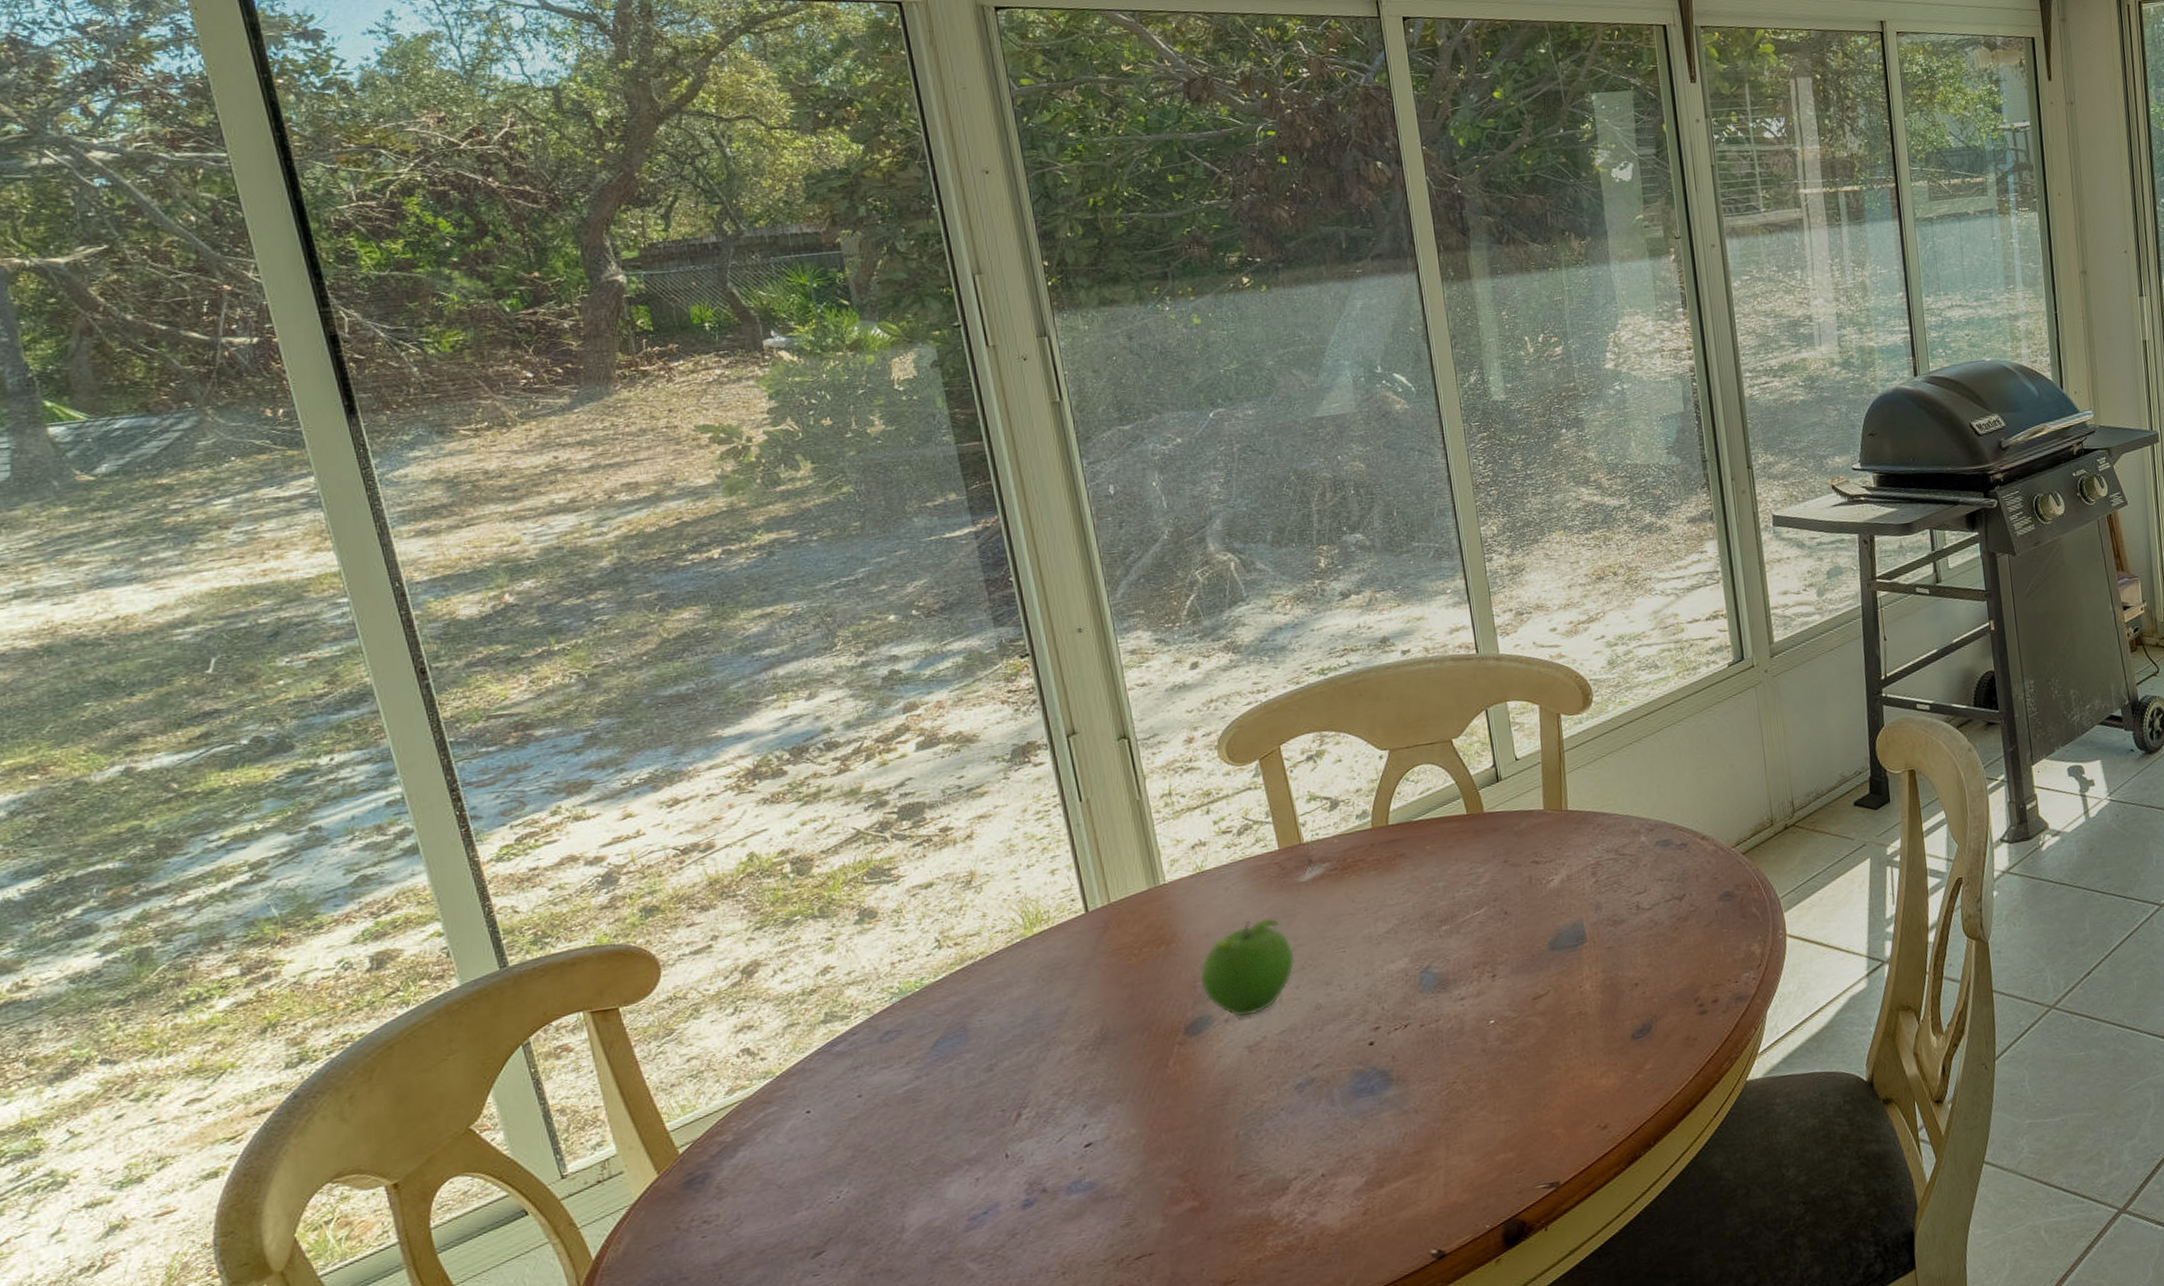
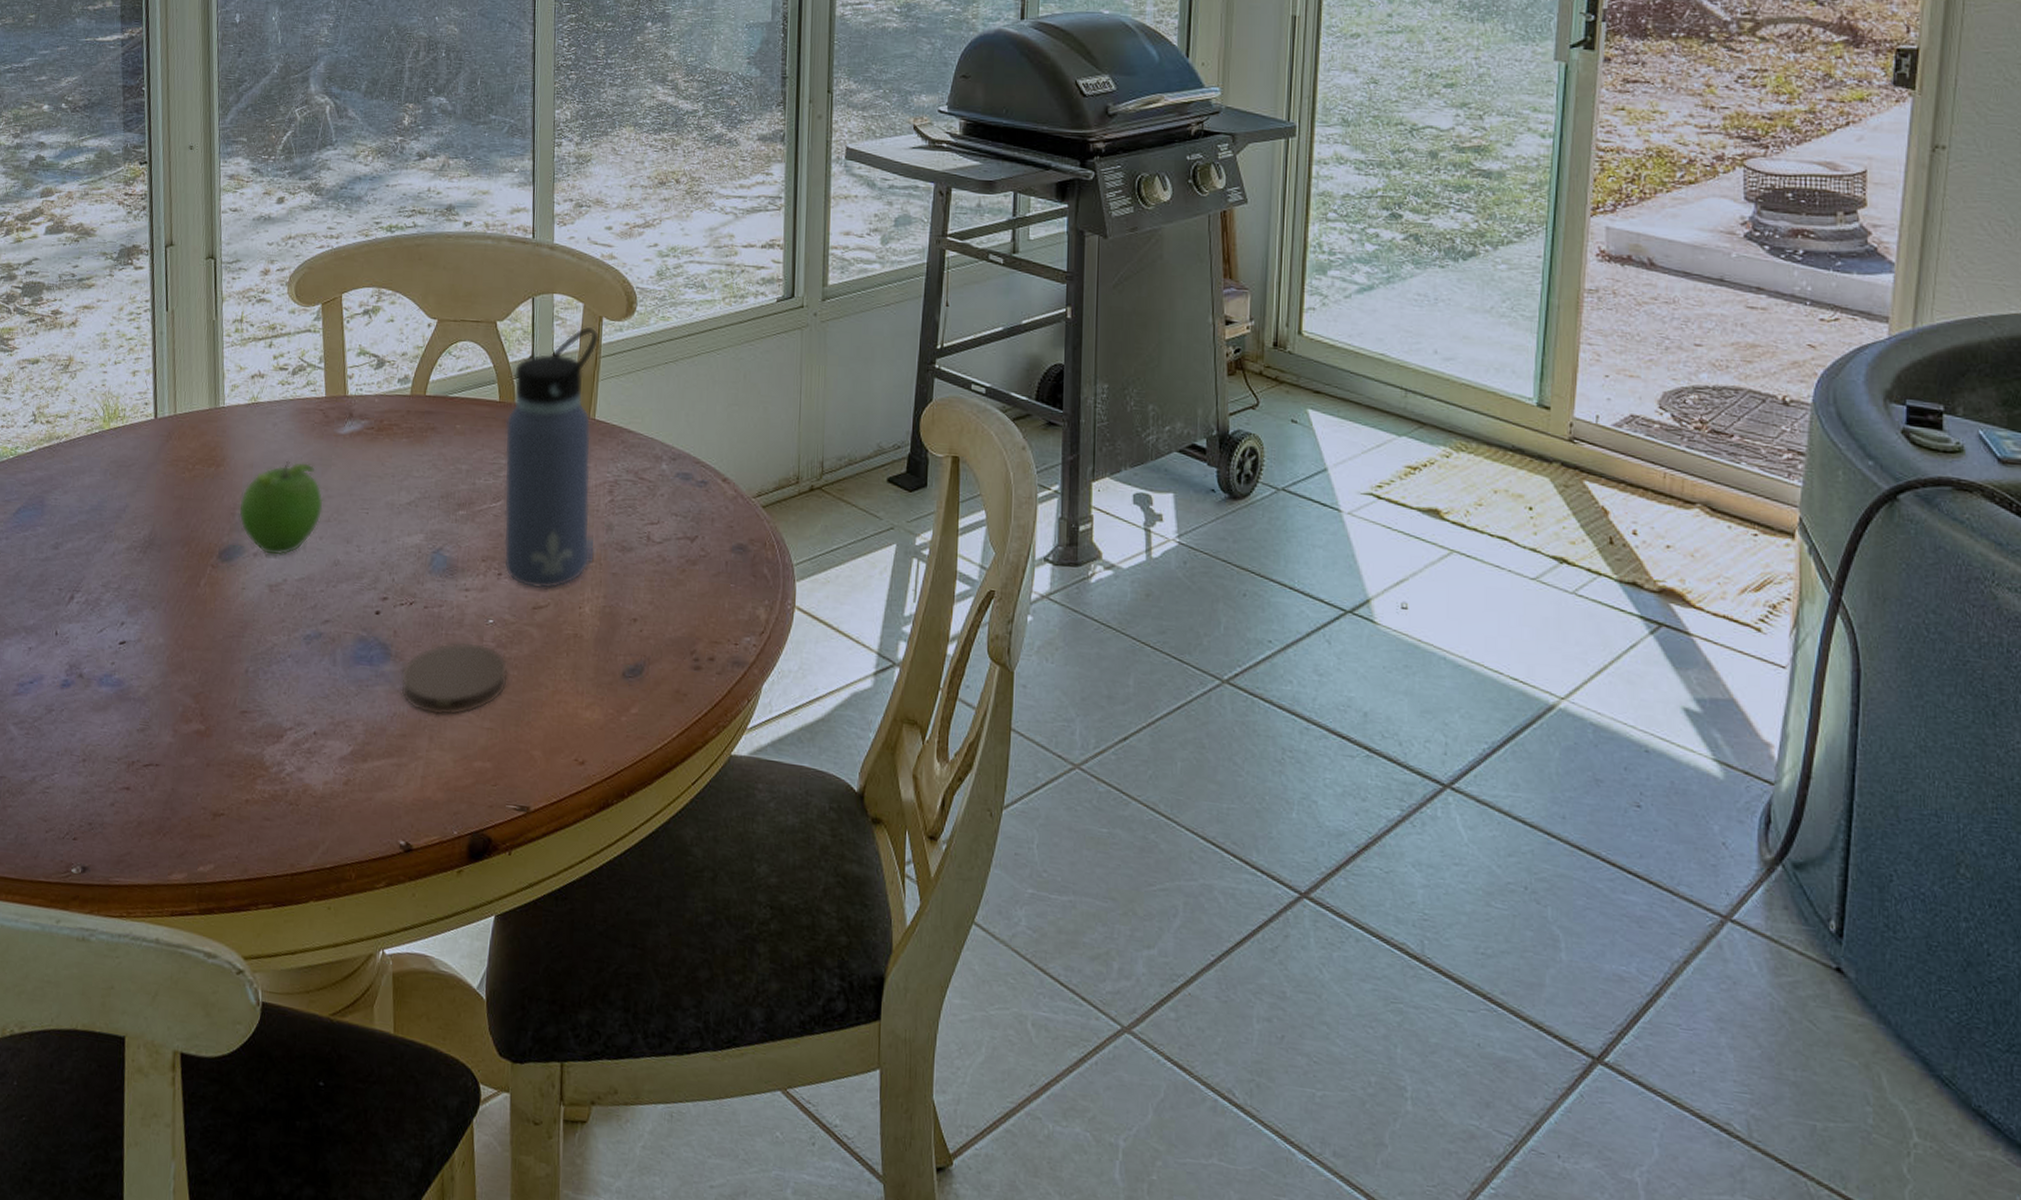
coaster: none [1406,1045,1518,1125] -> present [400,641,508,716]
water bottle: none [1477,725,1582,982] -> present [503,326,599,590]

